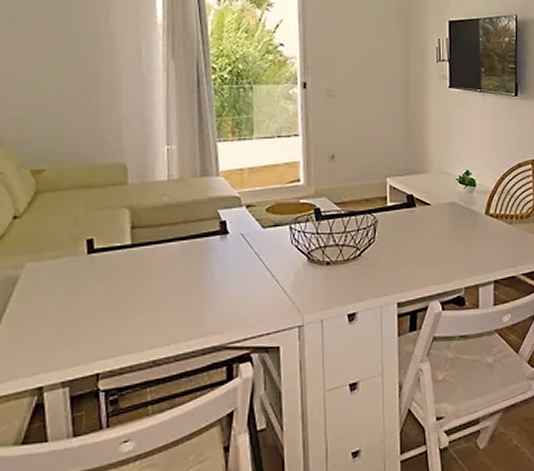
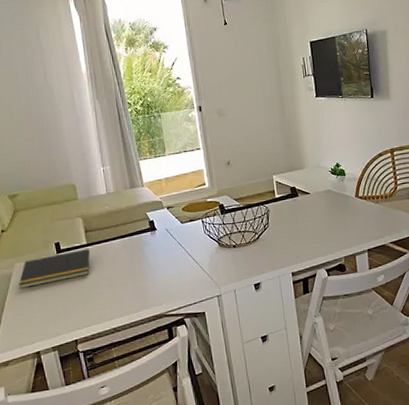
notepad: none [26,251,135,299] -> present [18,249,91,289]

